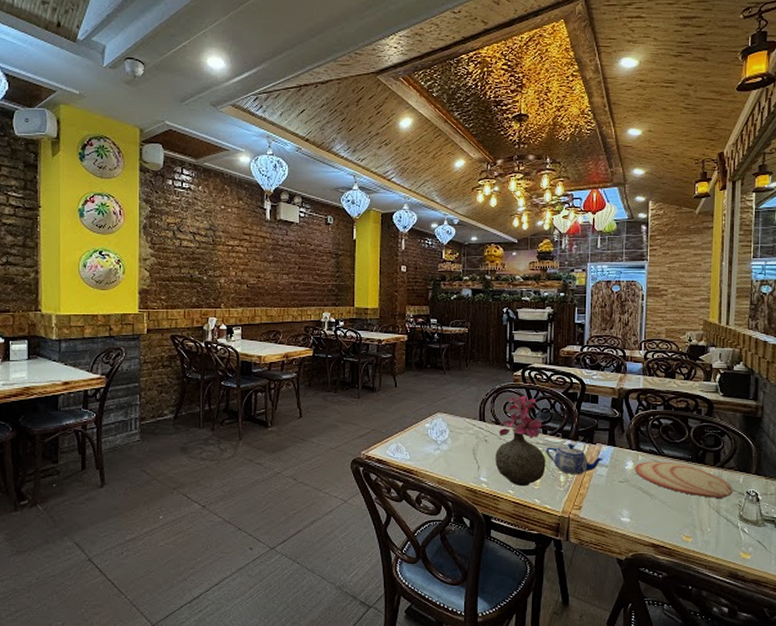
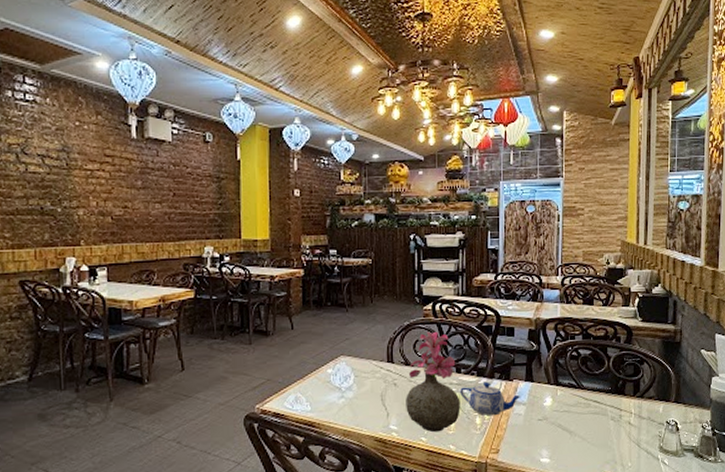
plate: present [635,461,733,498] -> none [554,395,653,431]

